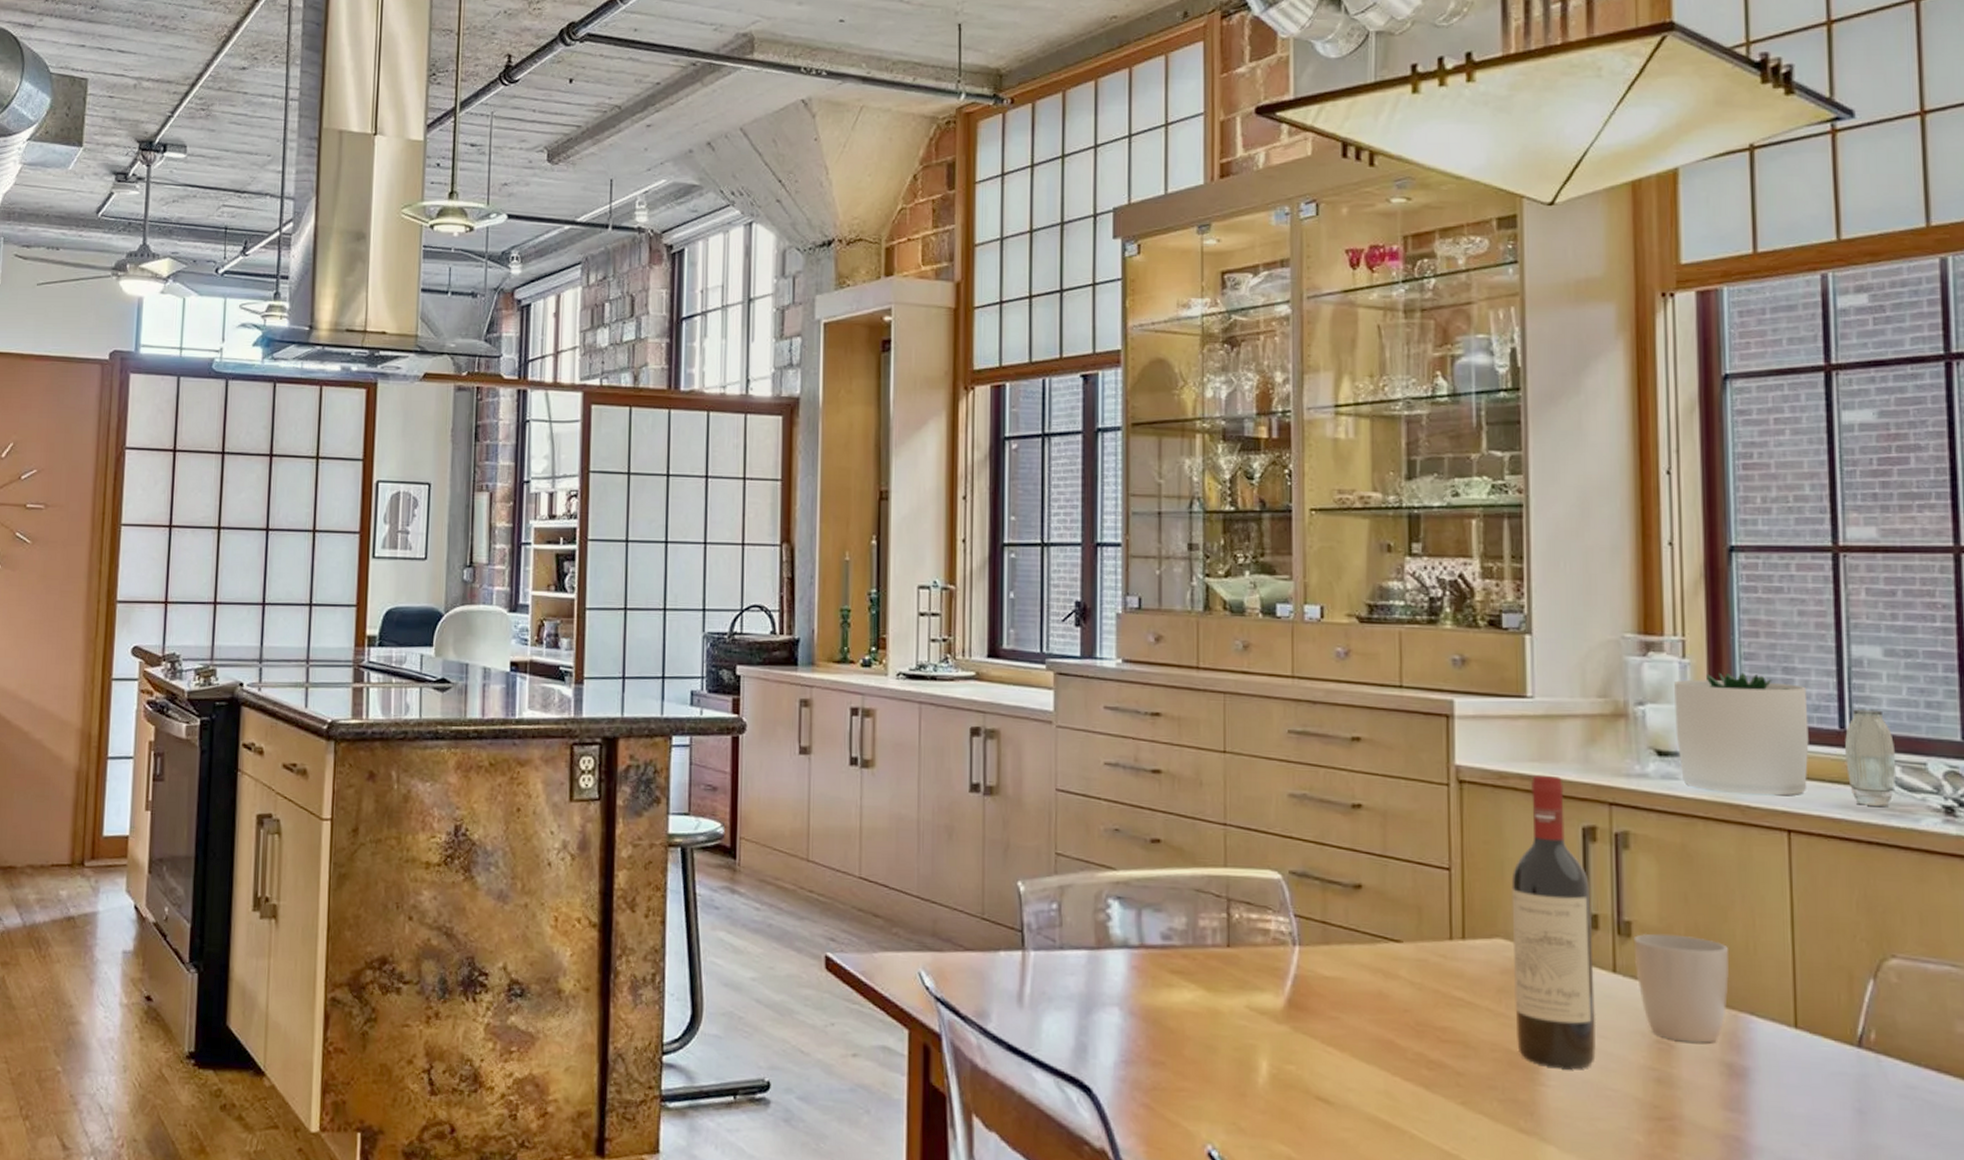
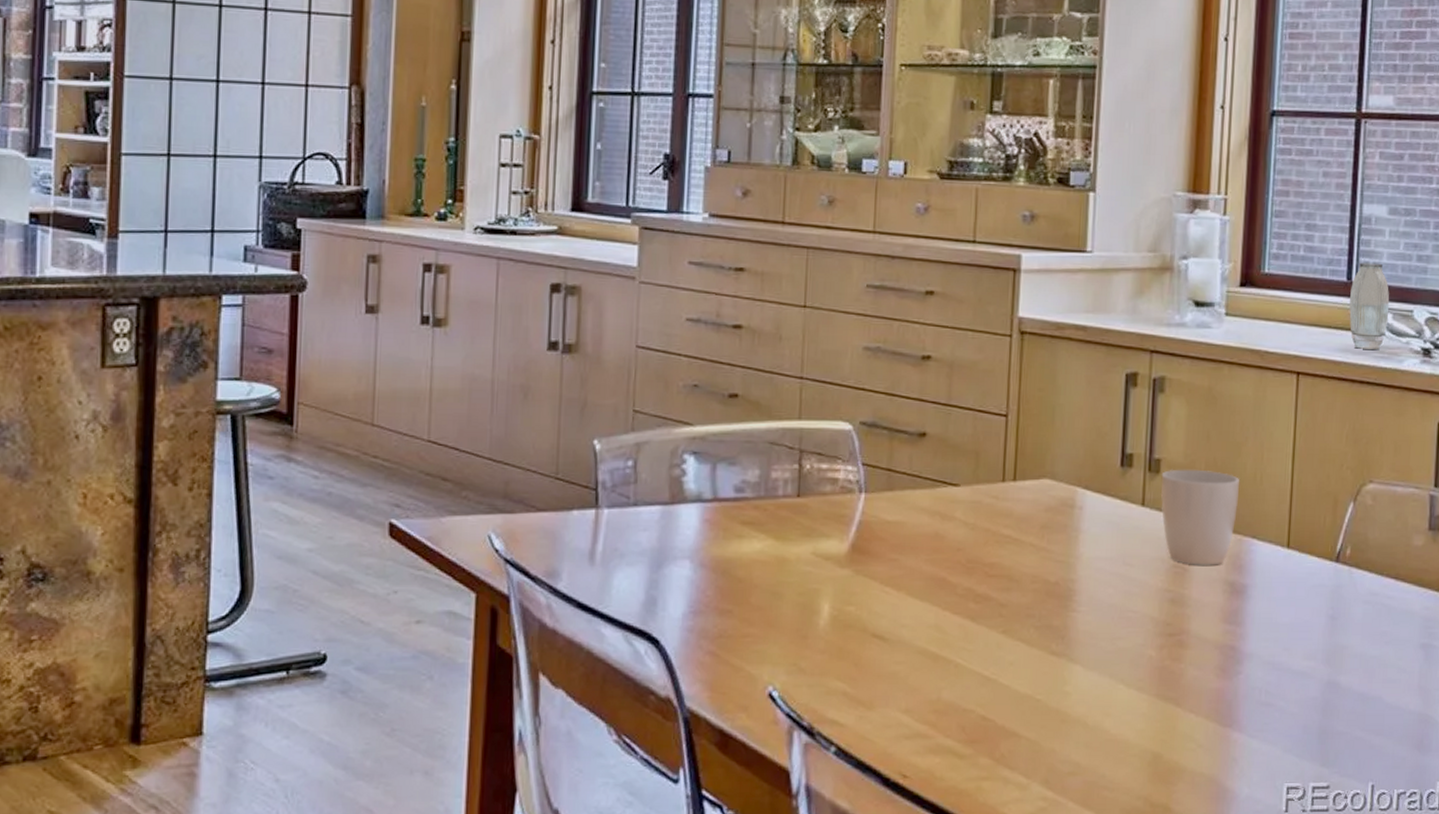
wine bottle: present [1511,775,1597,1069] -> none [1054,325,1129,594]
planter: present [1674,673,1809,796] -> none [1212,229,1324,342]

